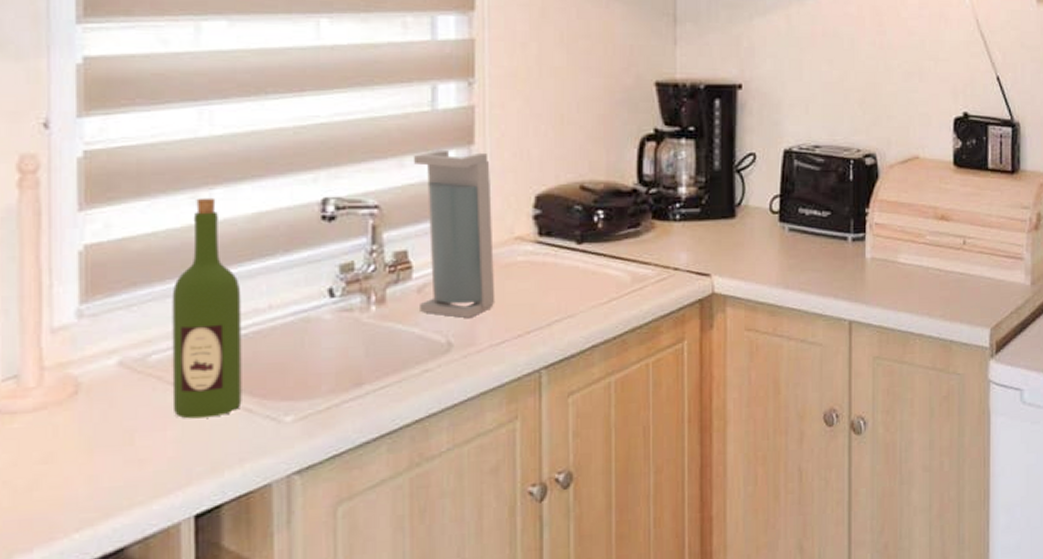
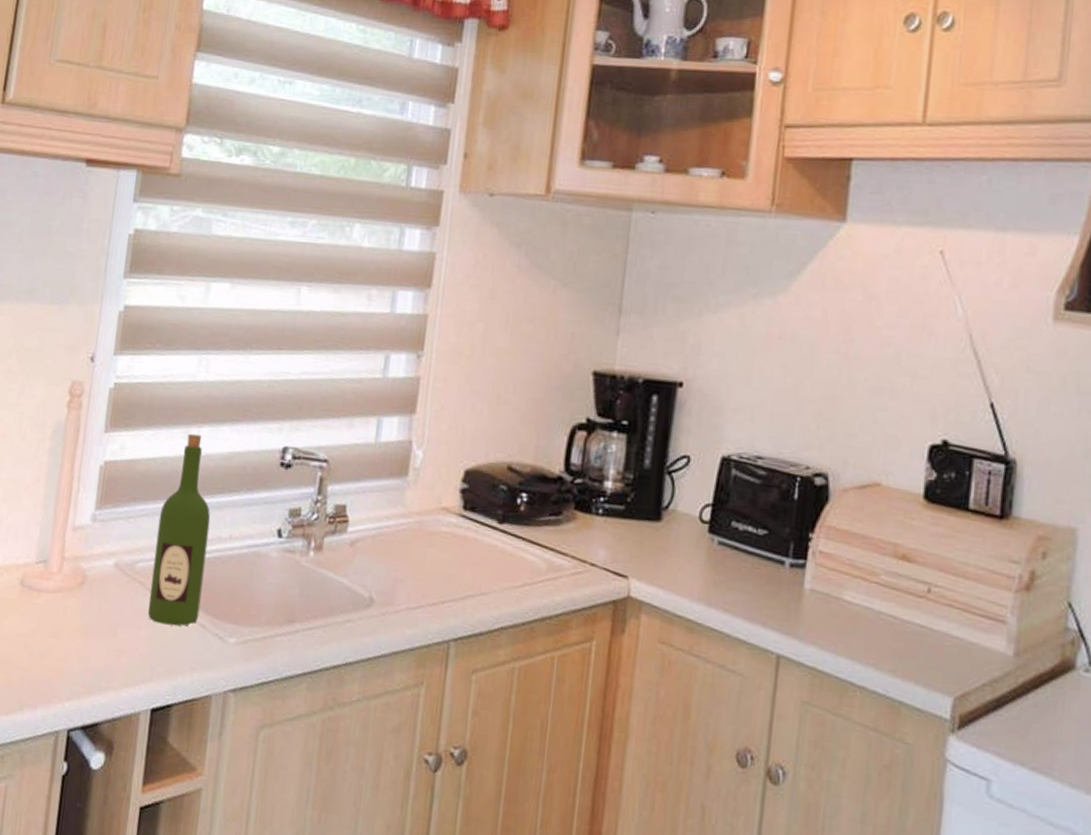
soap dispenser: present [414,149,495,319] -> none [350,414,428,579]

